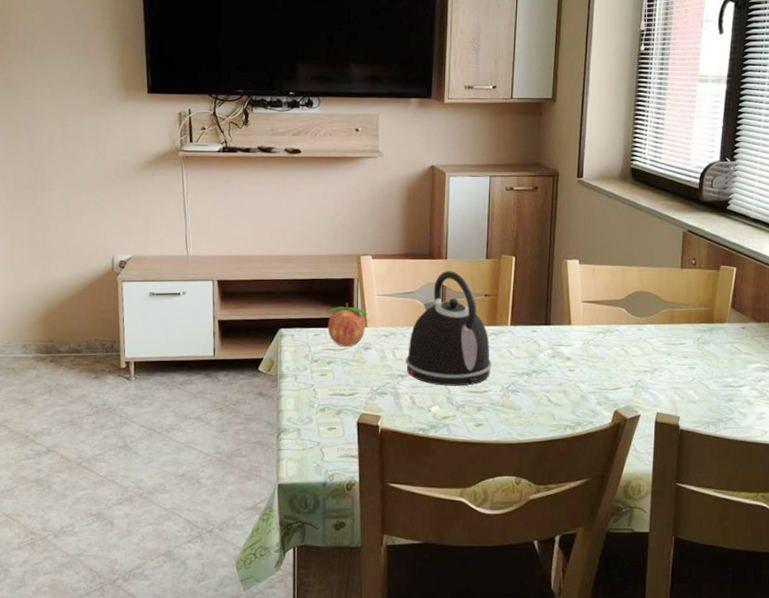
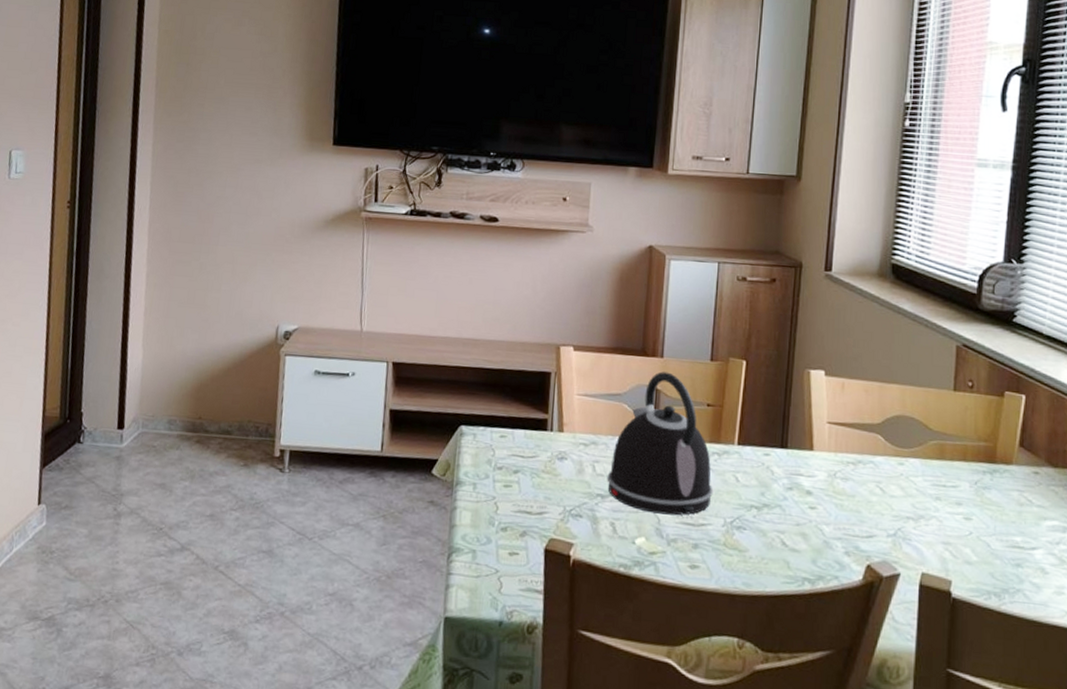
fruit: present [327,303,367,347] -> none [516,401,565,455]

